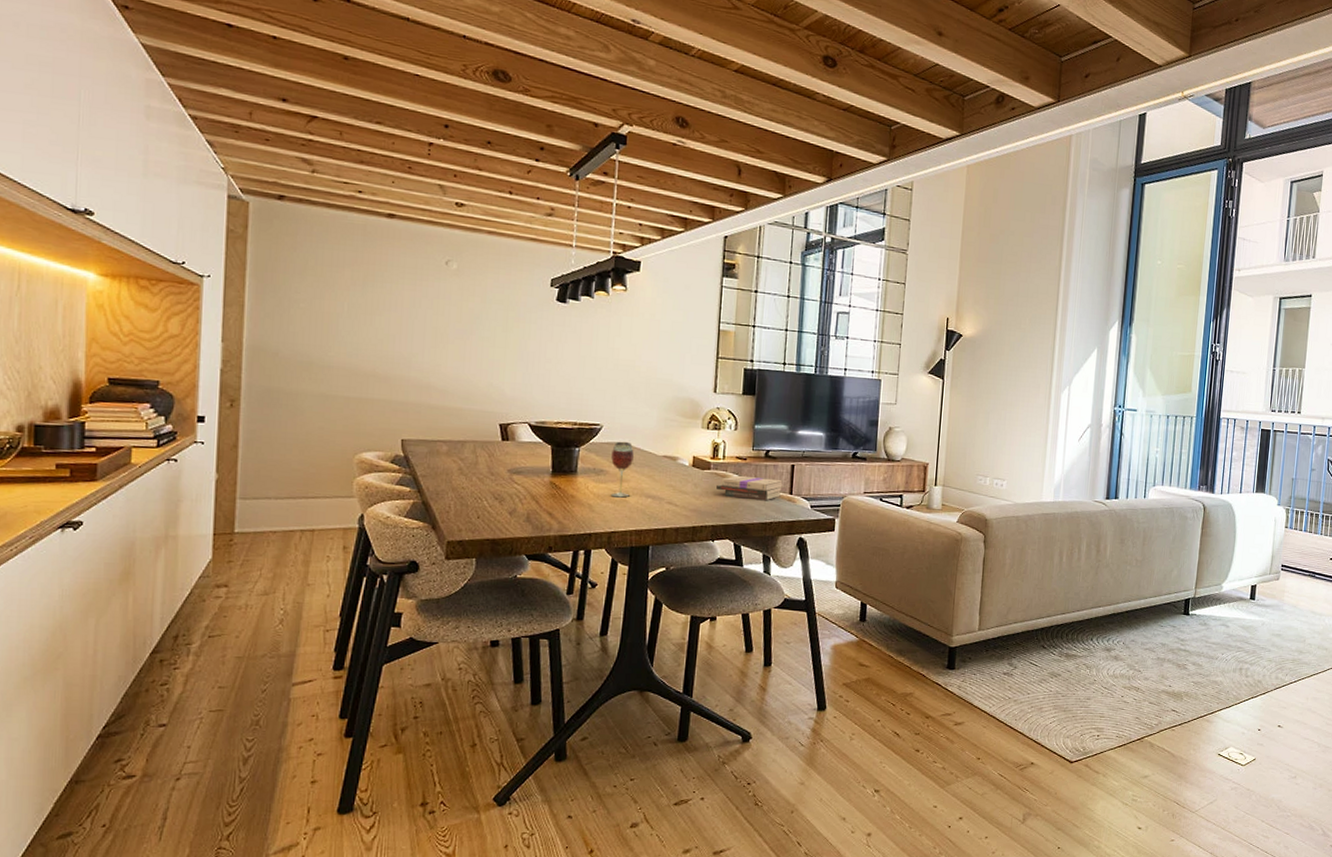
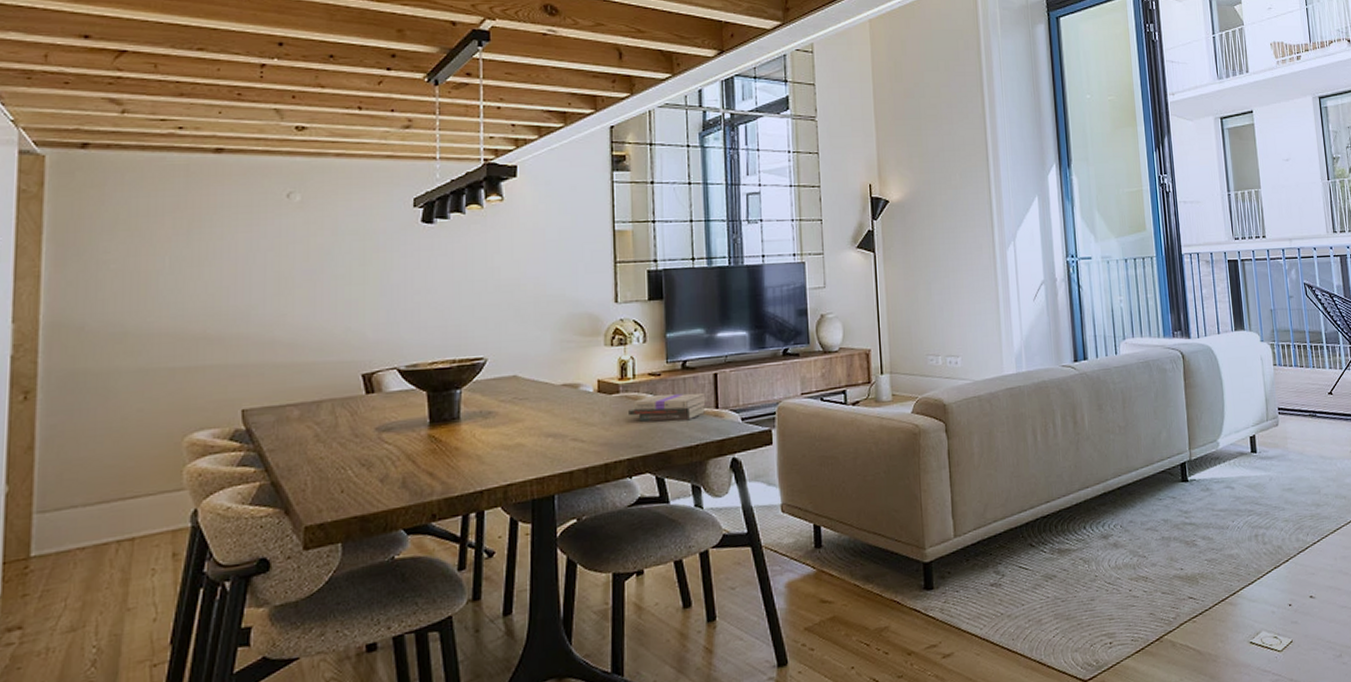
wineglass: present [610,441,634,498] -> none [500,373,527,443]

